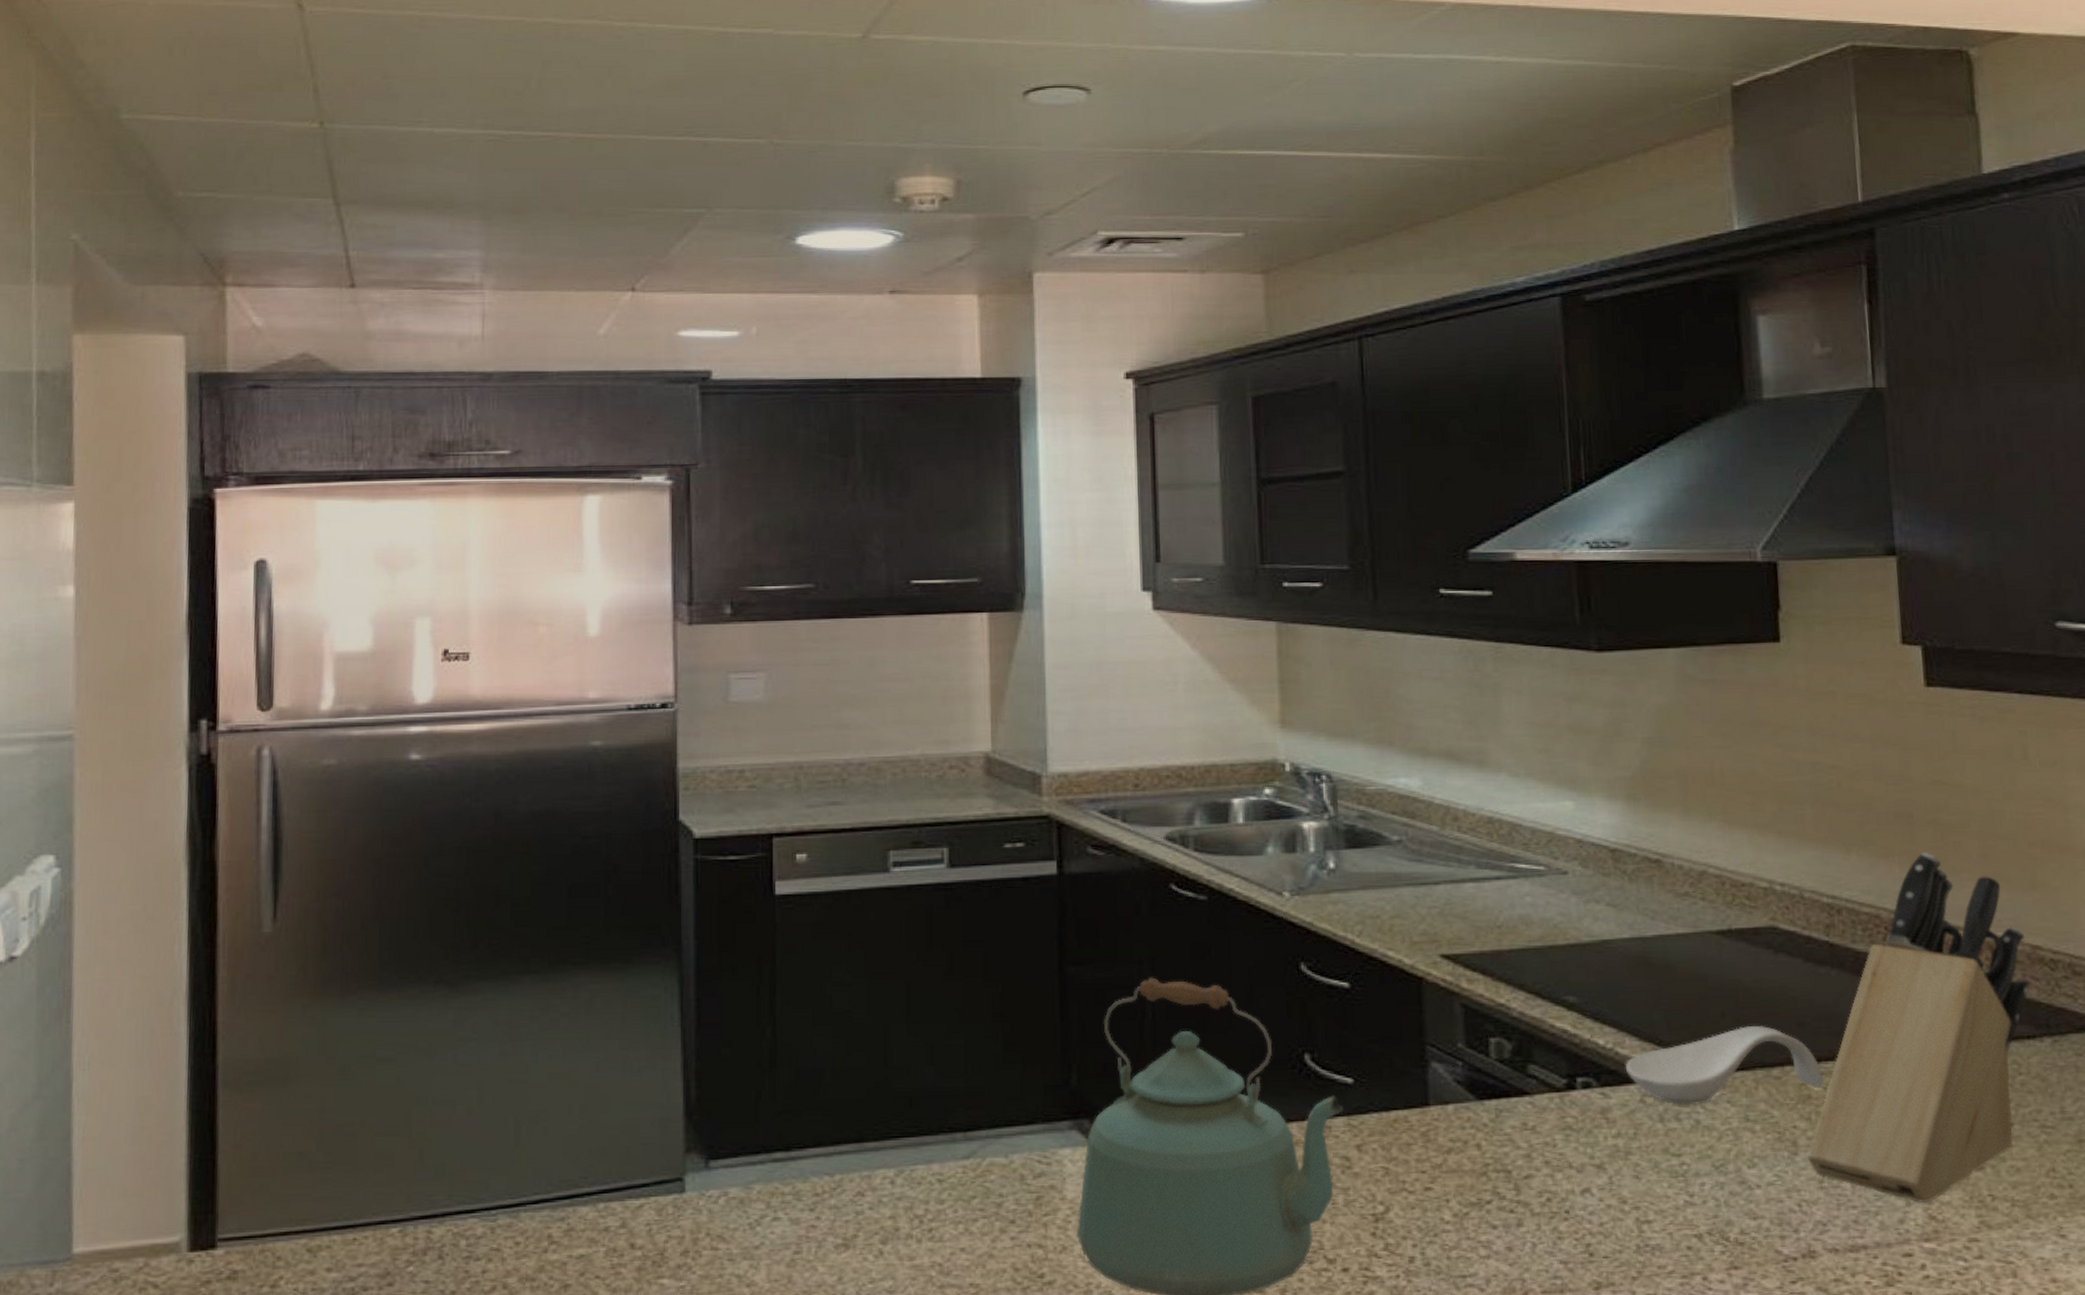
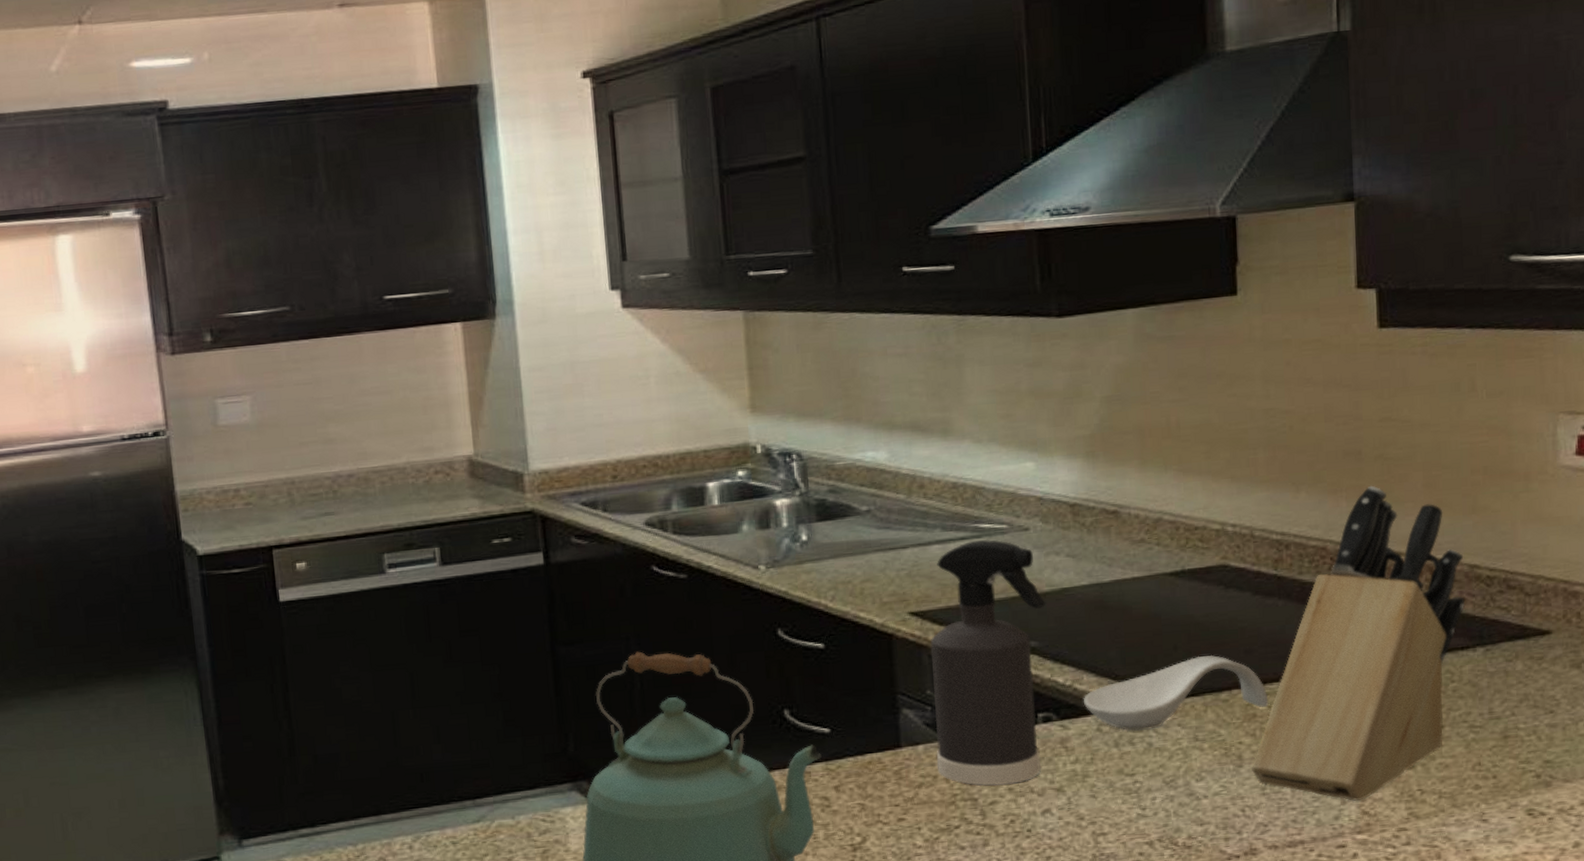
spray bottle: none [1462,880,1586,1158] -> present [930,539,1046,787]

